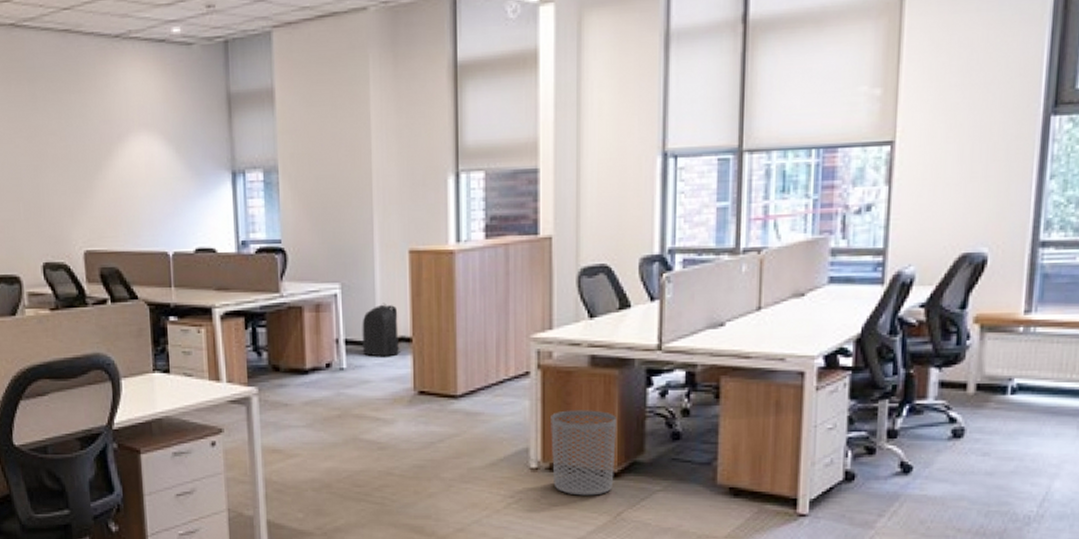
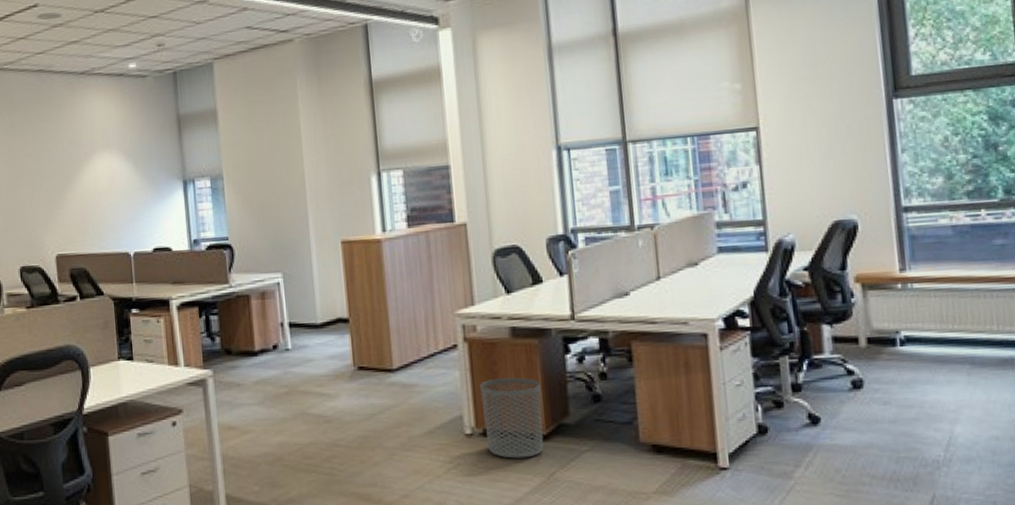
backpack: present [362,303,400,357] -> none [303,288,339,337]

